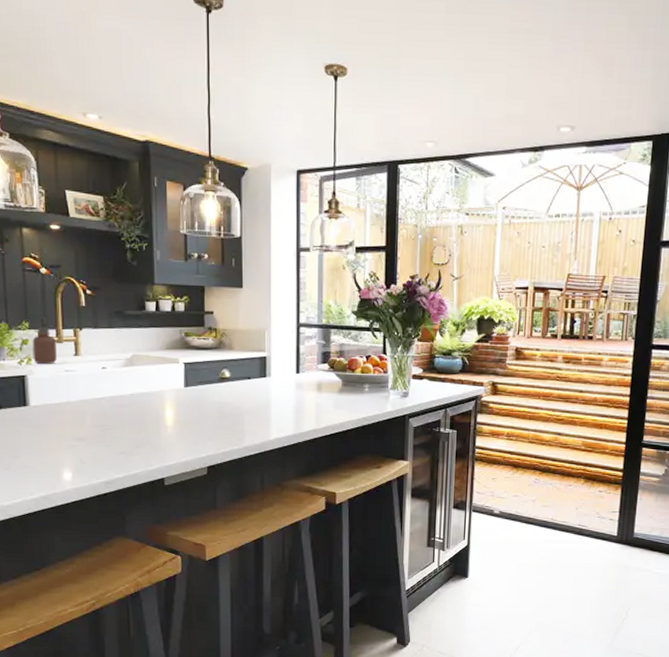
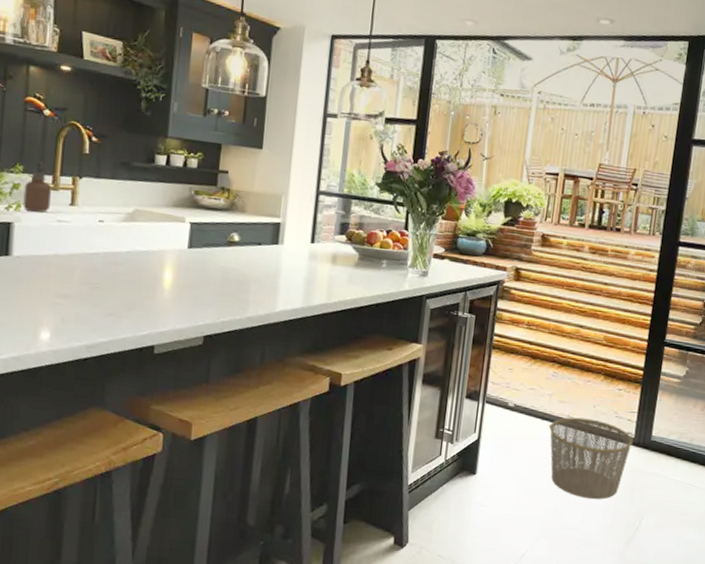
basket: none [533,520,617,594] -> present [548,417,634,499]

